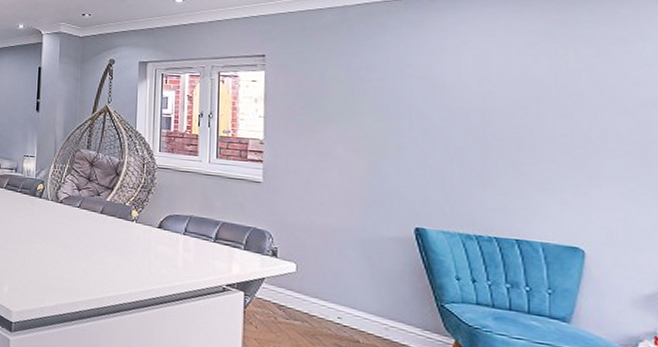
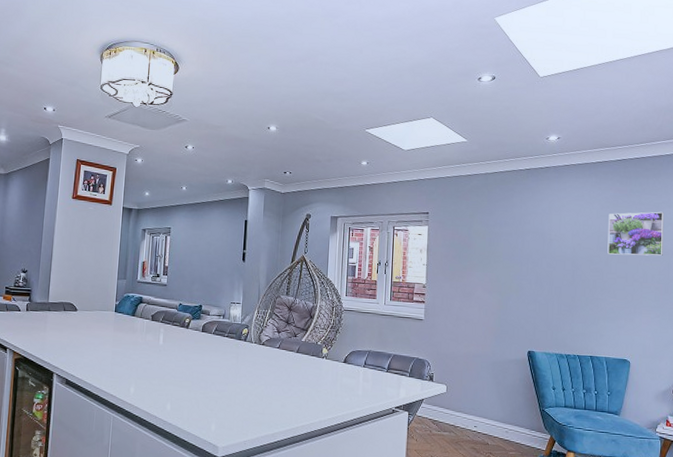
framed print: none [537,47,636,108] -> present [607,211,664,256]

